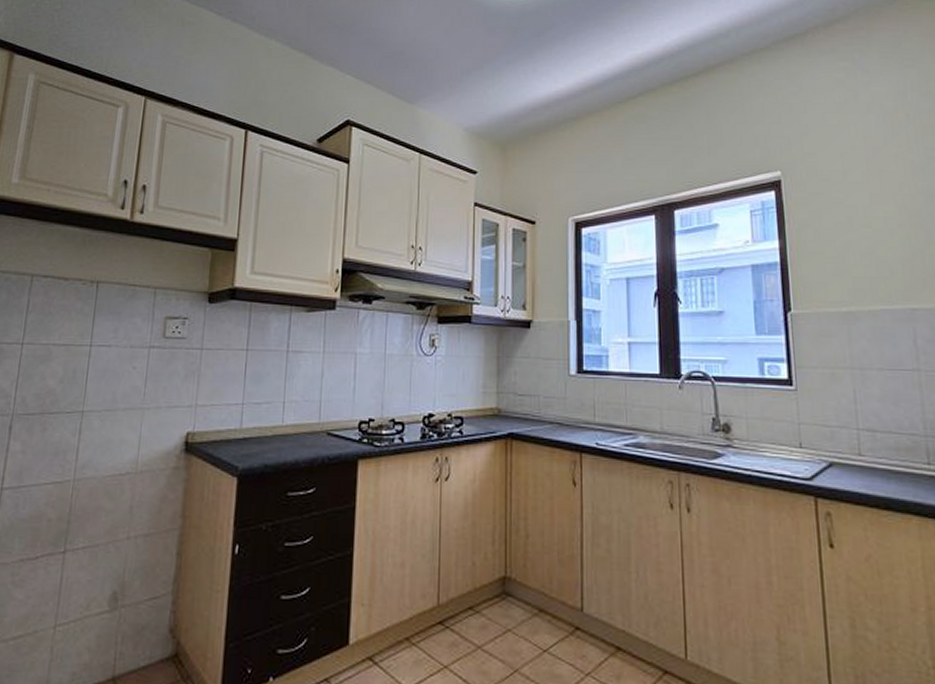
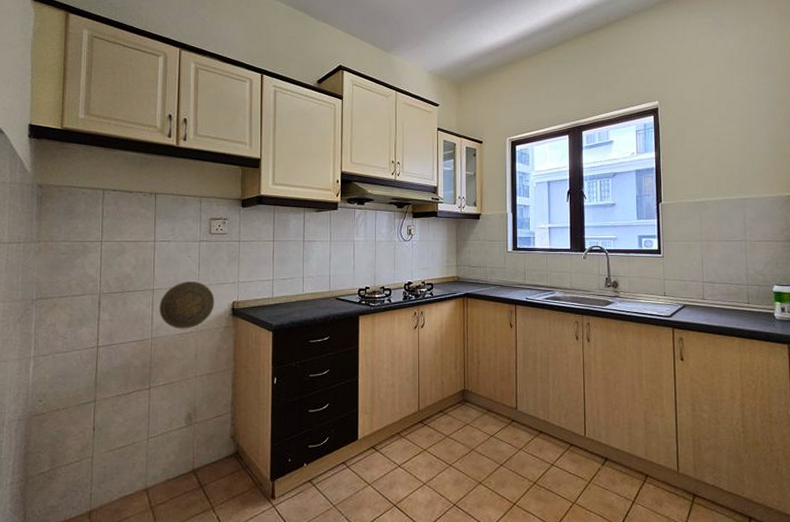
decorative plate: none [87,402,163,469] -> present [159,281,215,329]

